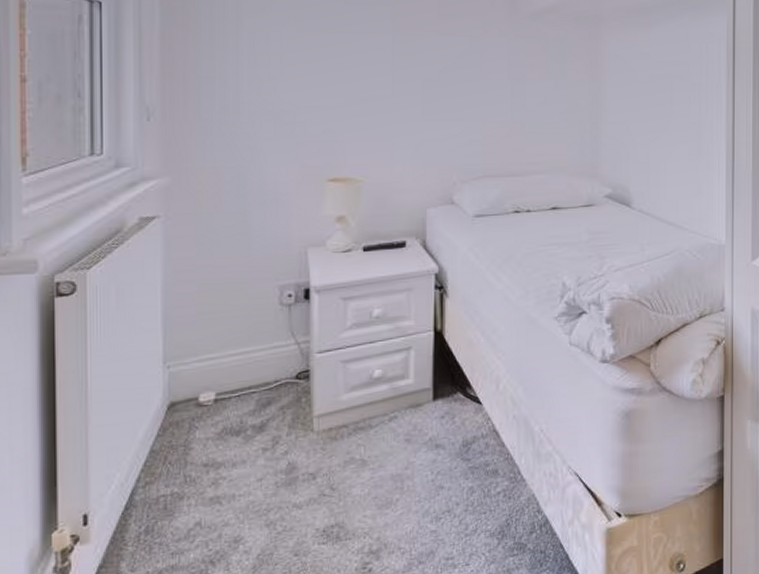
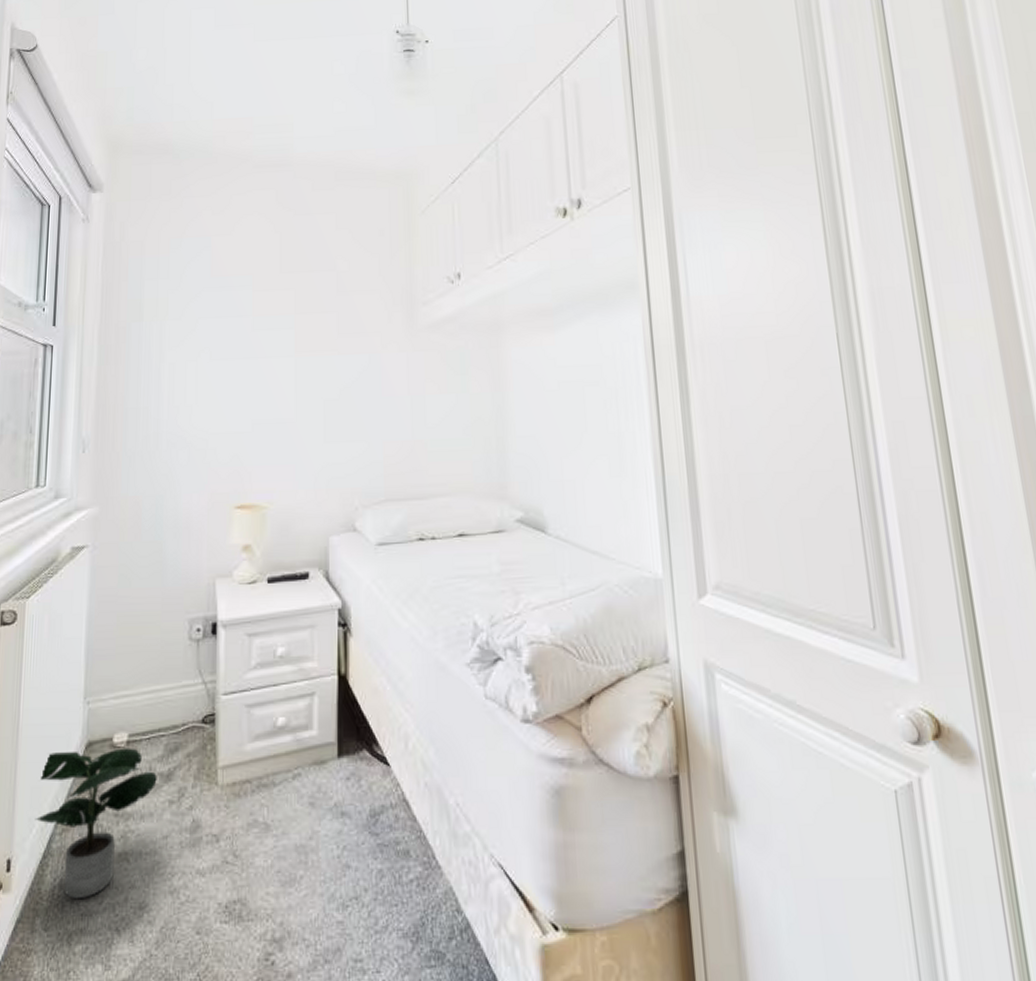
potted plant: none [113,405,249,541] -> present [35,748,157,898]

